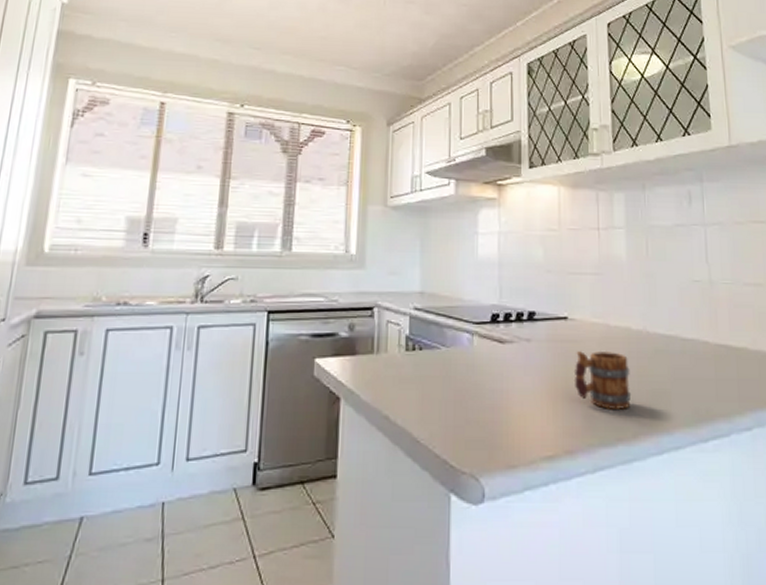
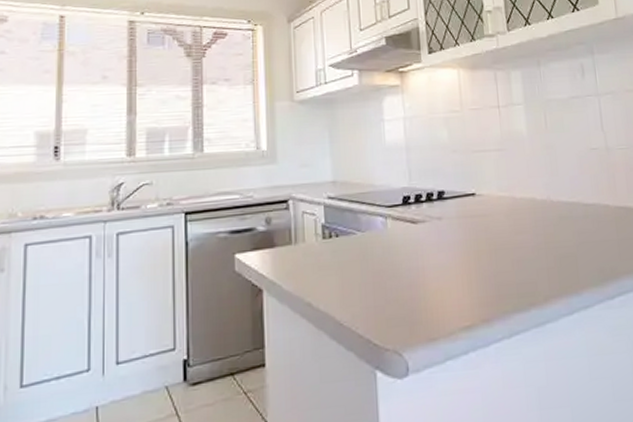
mug: present [573,351,632,409] -> none [484,222,541,277]

